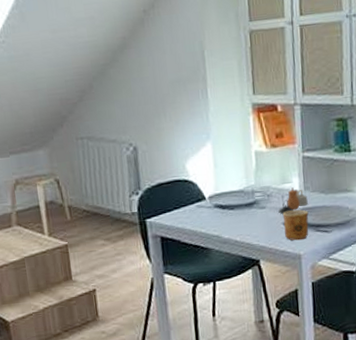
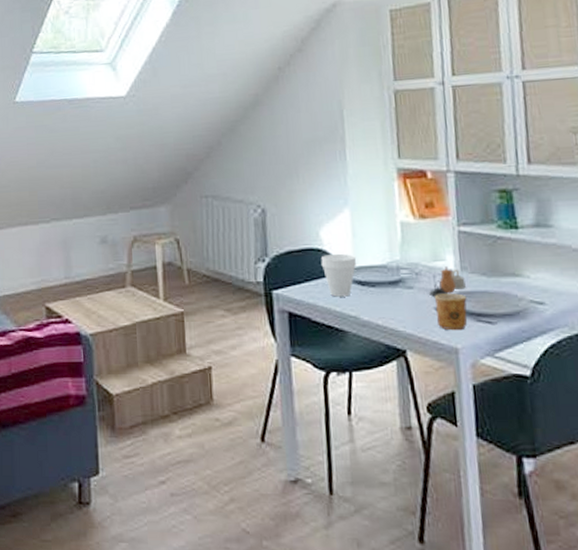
cup: none [187,182,218,221] -> present [321,253,356,297]

